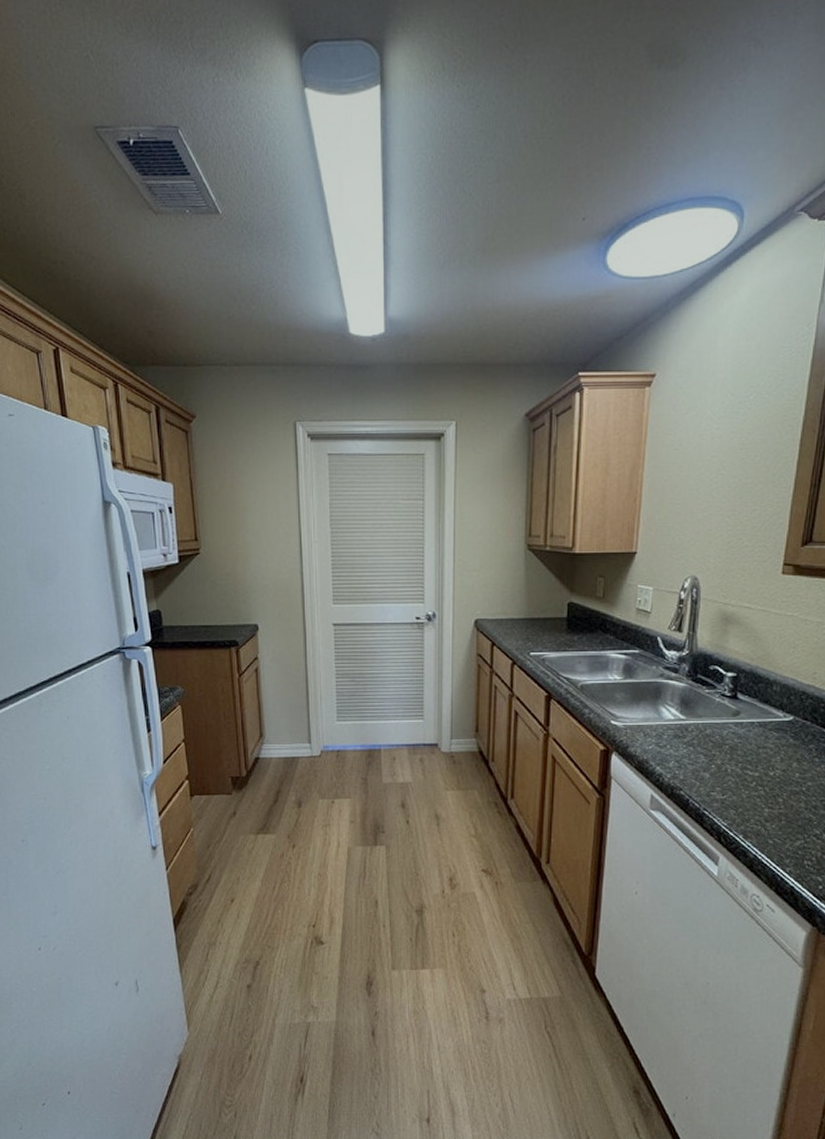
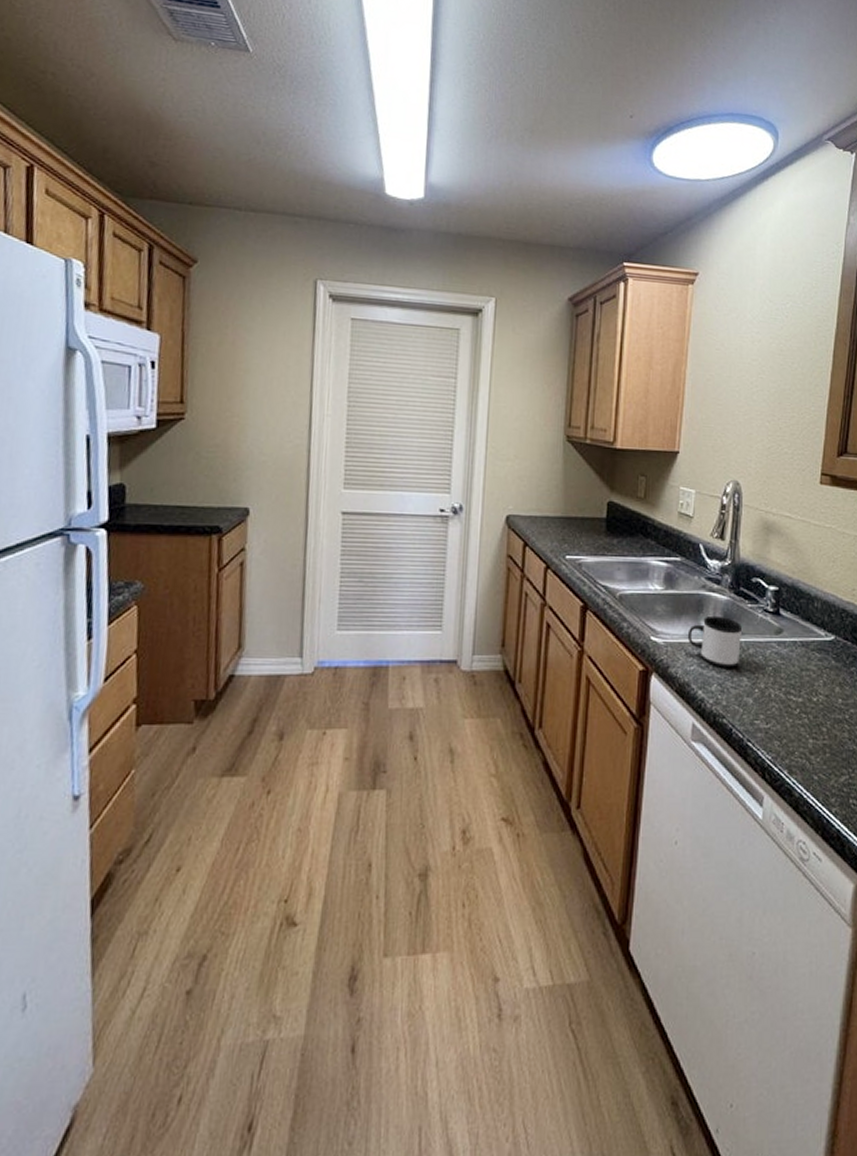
mug: none [646,701,699,747] -> present [687,615,741,668]

